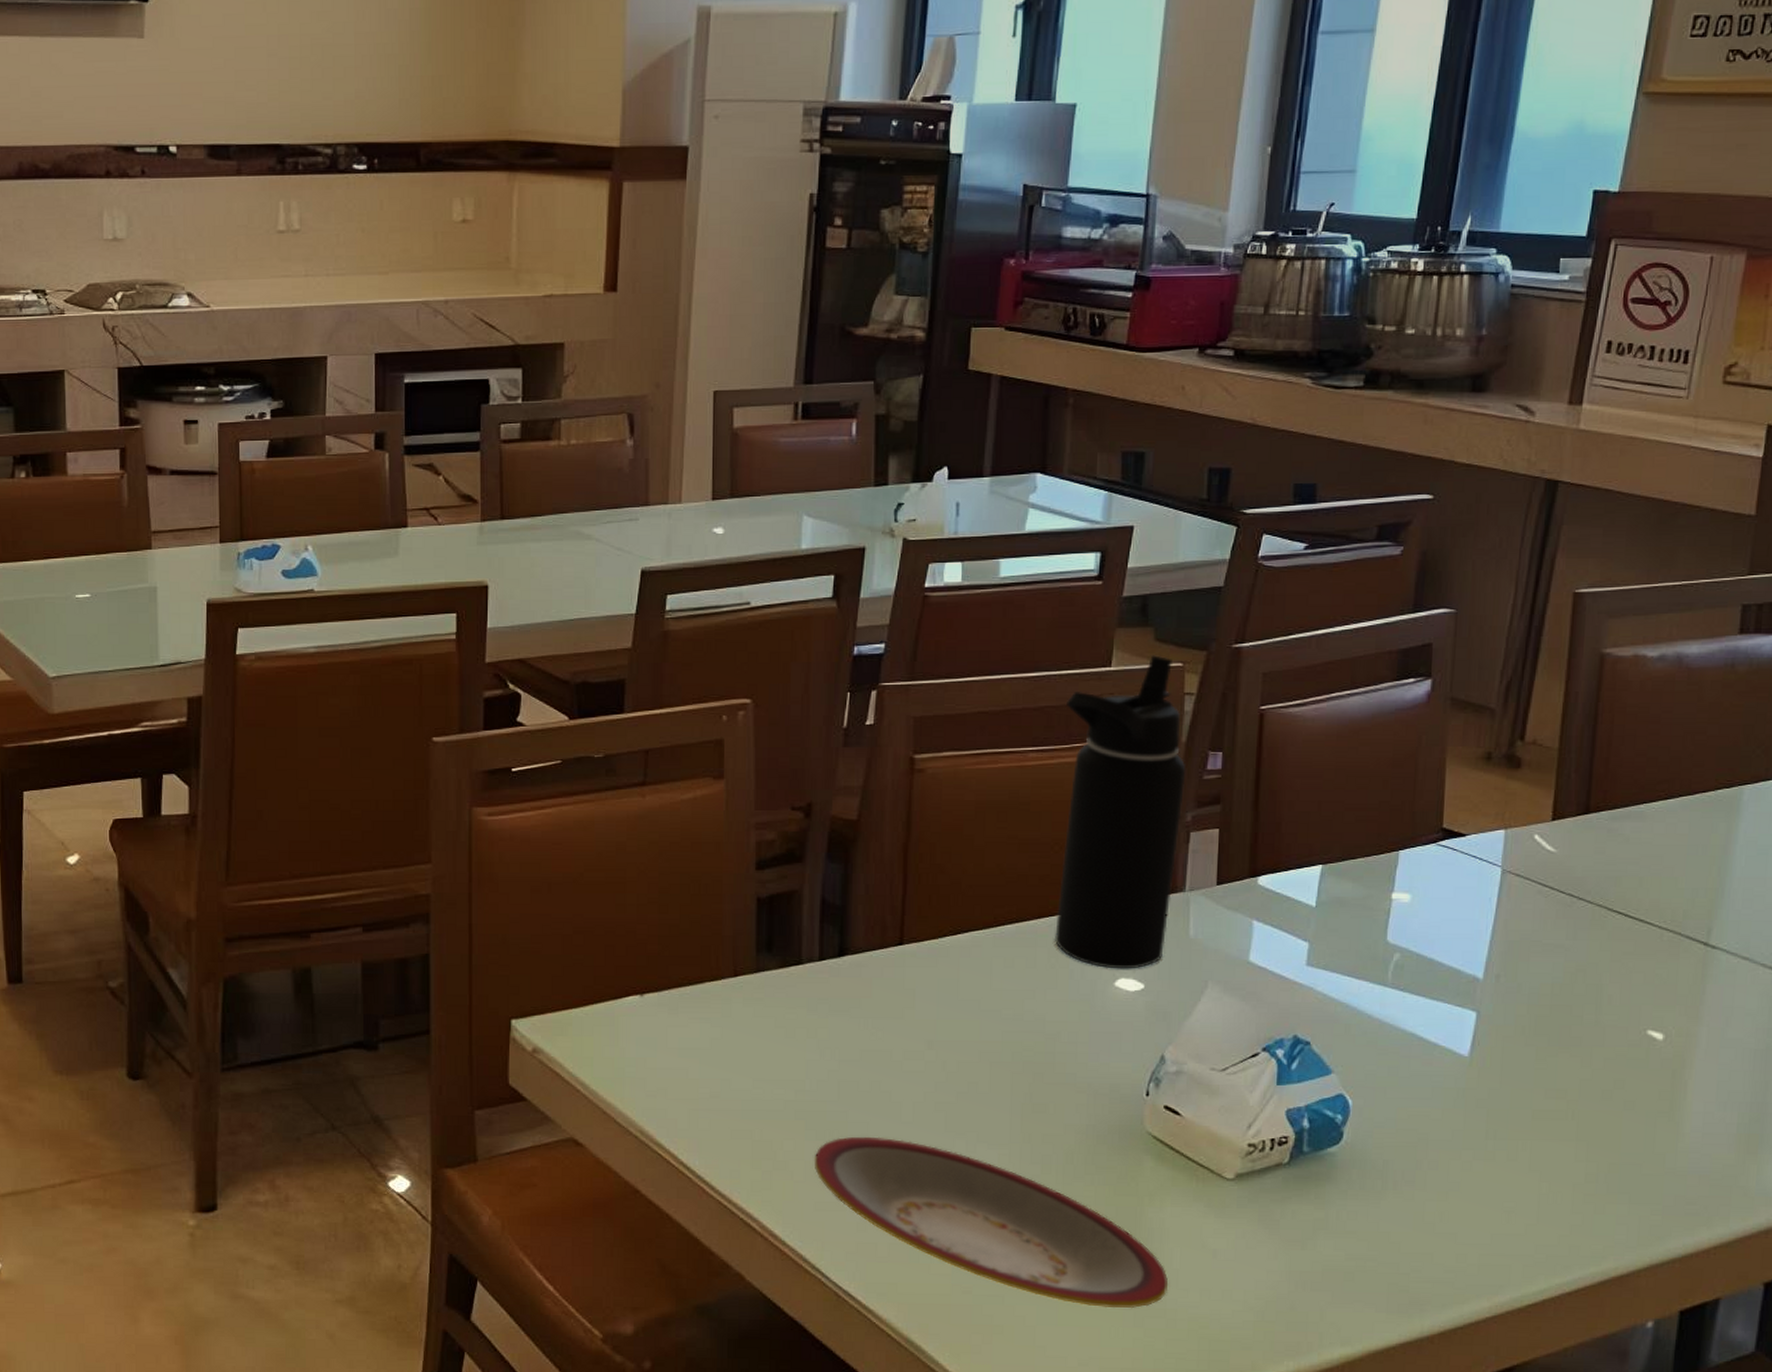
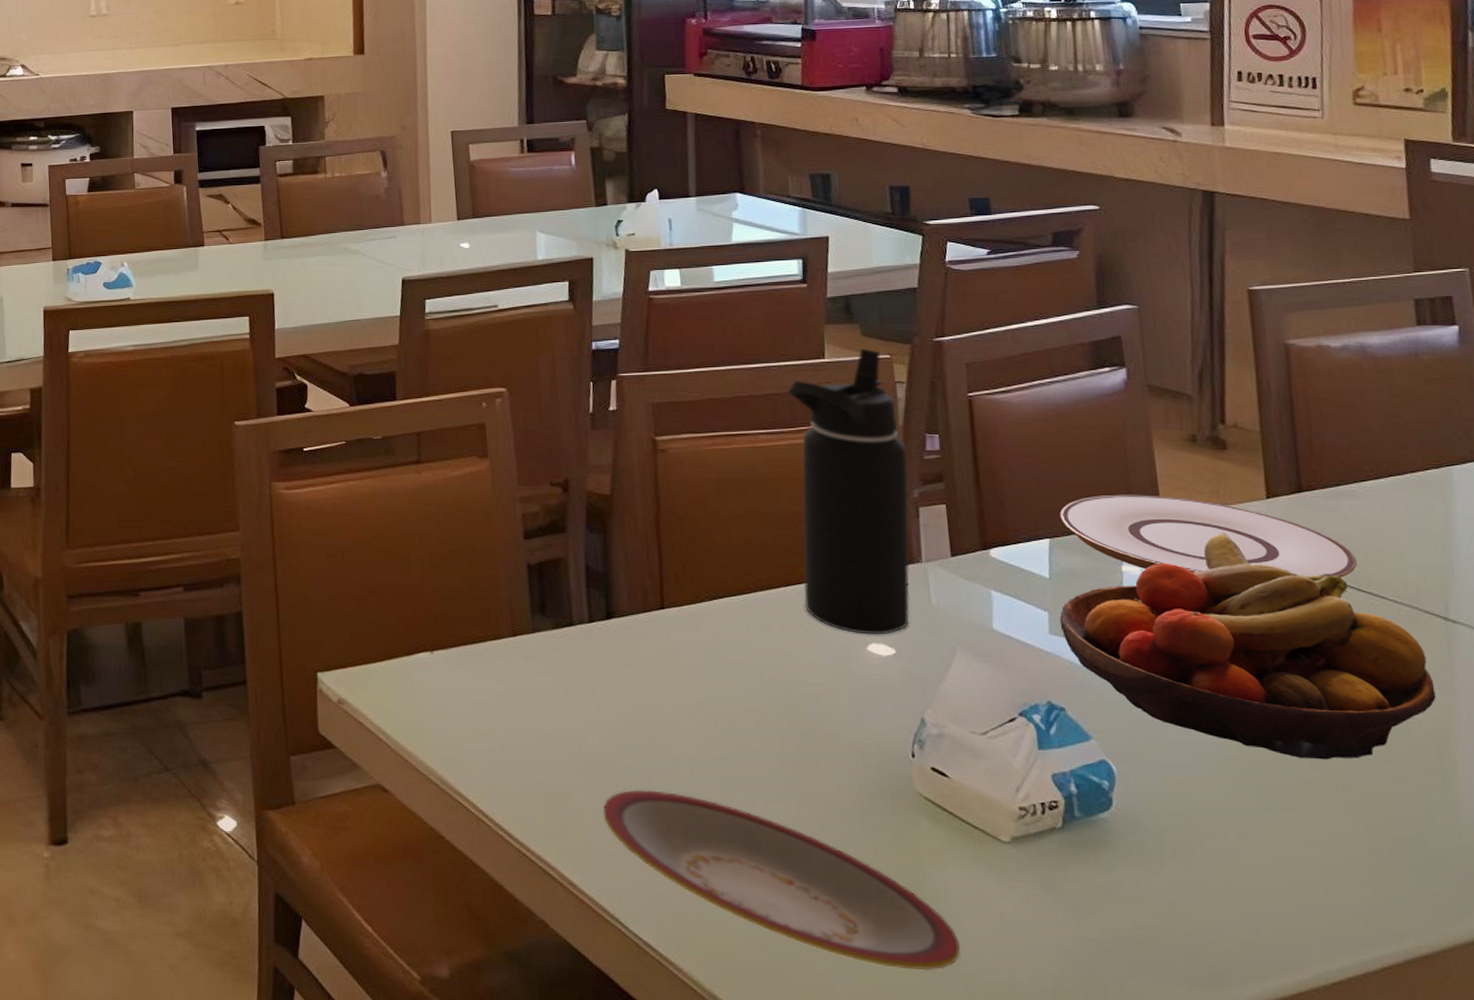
fruit bowl: none [1319,856,1682,1089] -> present [1059,532,1436,760]
plate: none [1337,817,1631,903] -> present [1060,494,1358,578]

